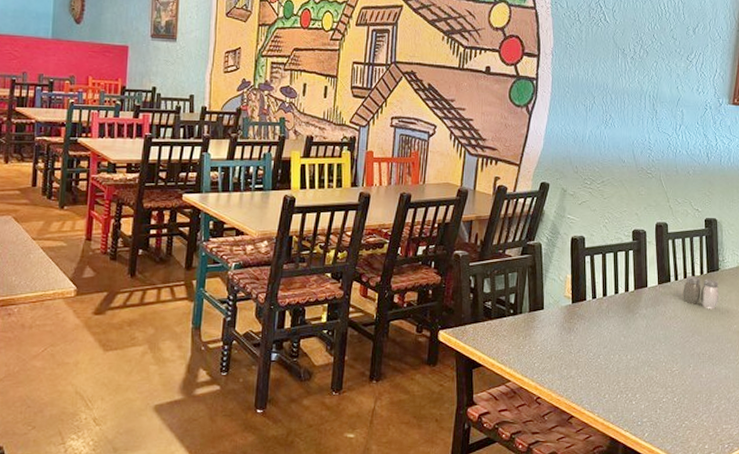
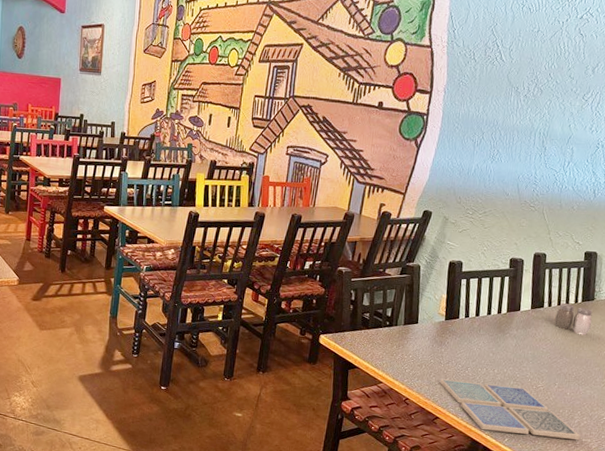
drink coaster: none [572,371,720,427] -> present [440,379,580,440]

